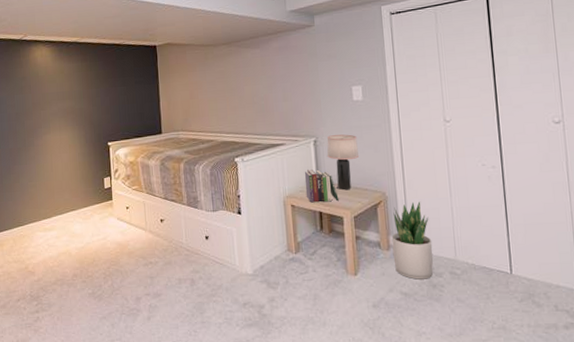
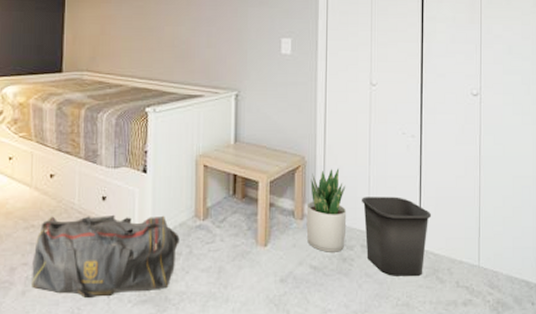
duffel bag: none [153,250,276,323] -> present [32,214,180,298]
books: present [304,169,339,203] -> none [221,125,256,164]
table lamp: present [327,134,360,191] -> none [248,90,282,152]
waste bin: none [446,225,521,301] -> present [362,197,431,276]

